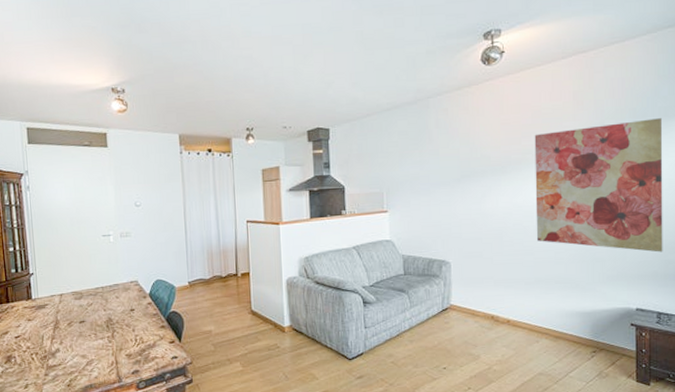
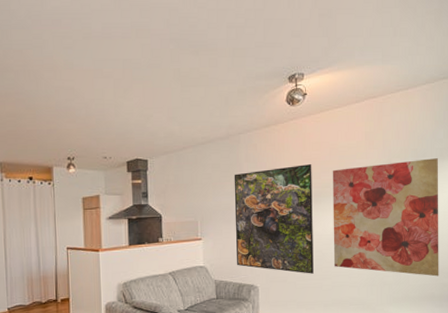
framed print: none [422,129,513,249] -> present [234,164,314,274]

